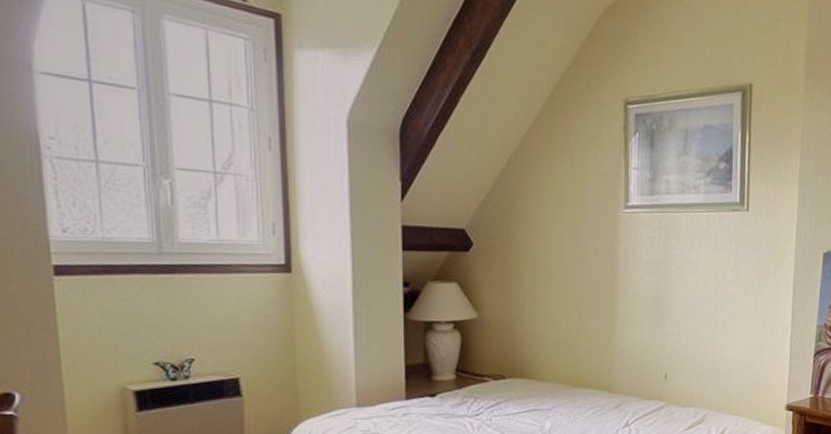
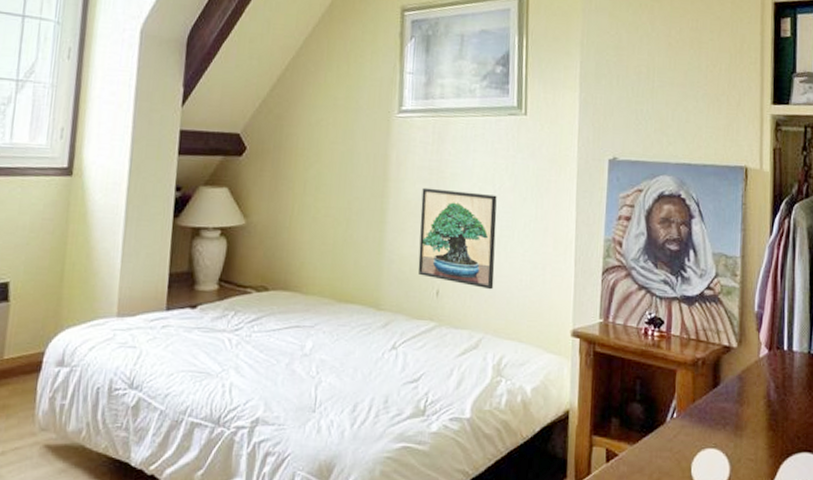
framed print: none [647,280,720,372] -> present [417,187,497,290]

